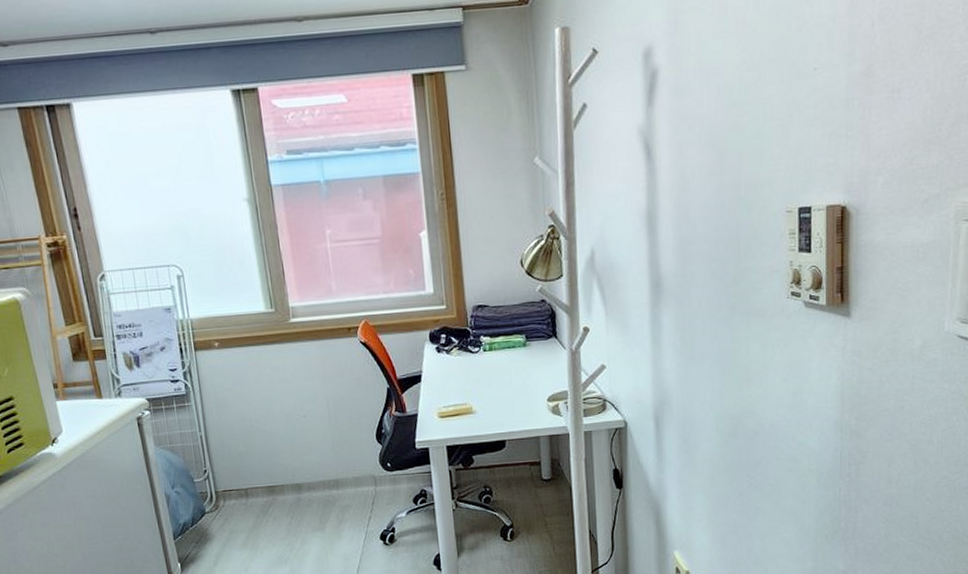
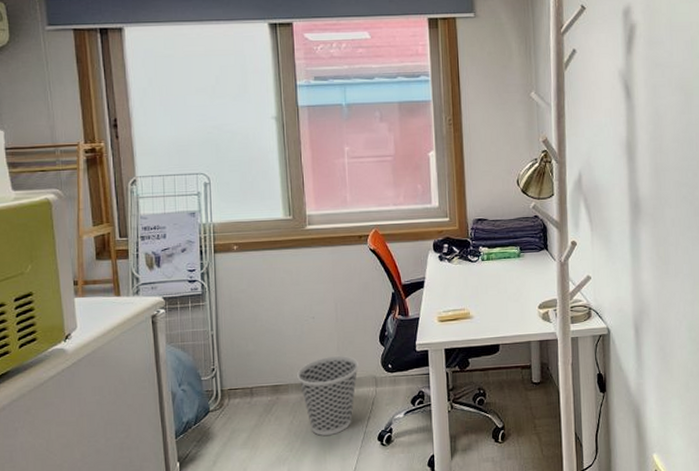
wastebasket: none [292,455,356,536] -> present [297,356,359,436]

